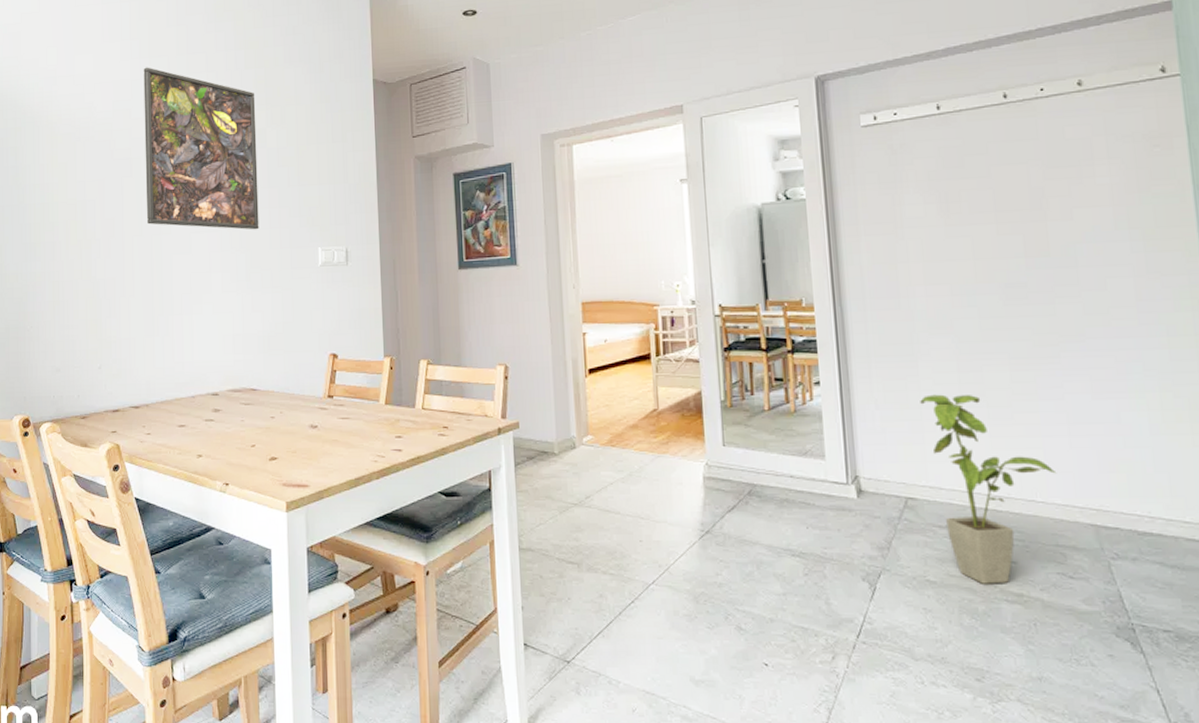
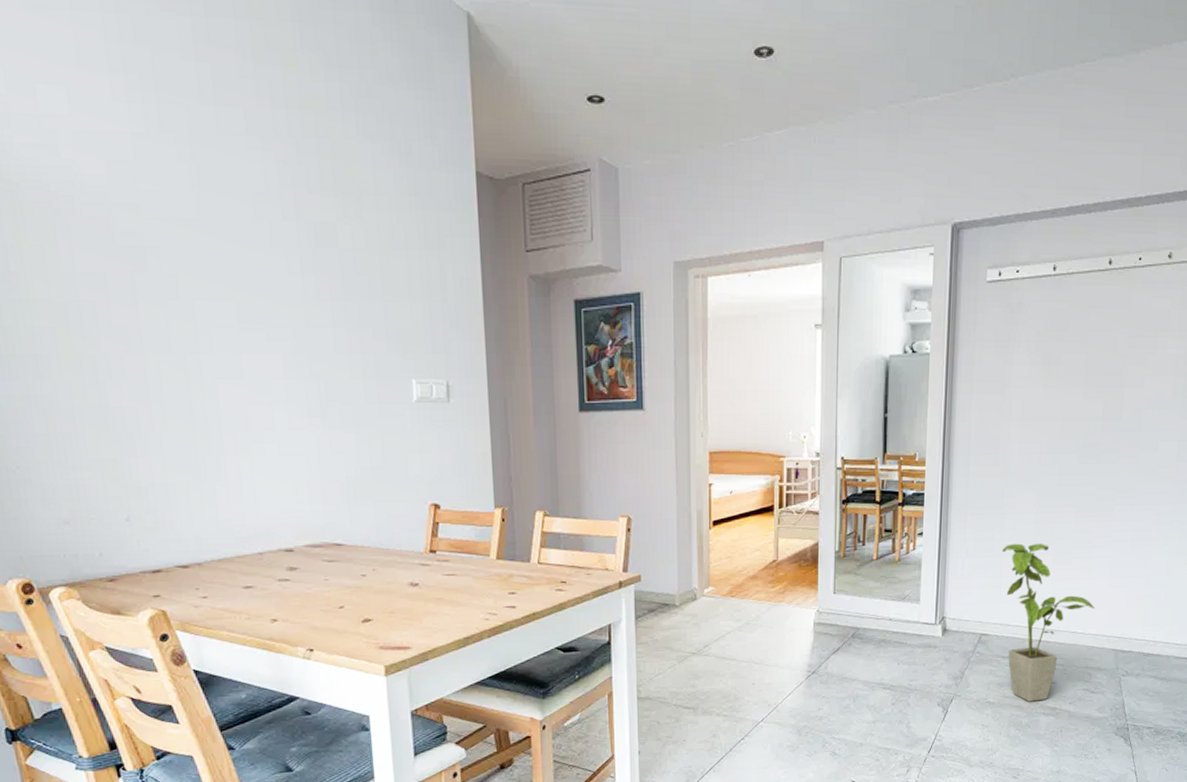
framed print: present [143,67,259,230] -> none [149,116,335,354]

